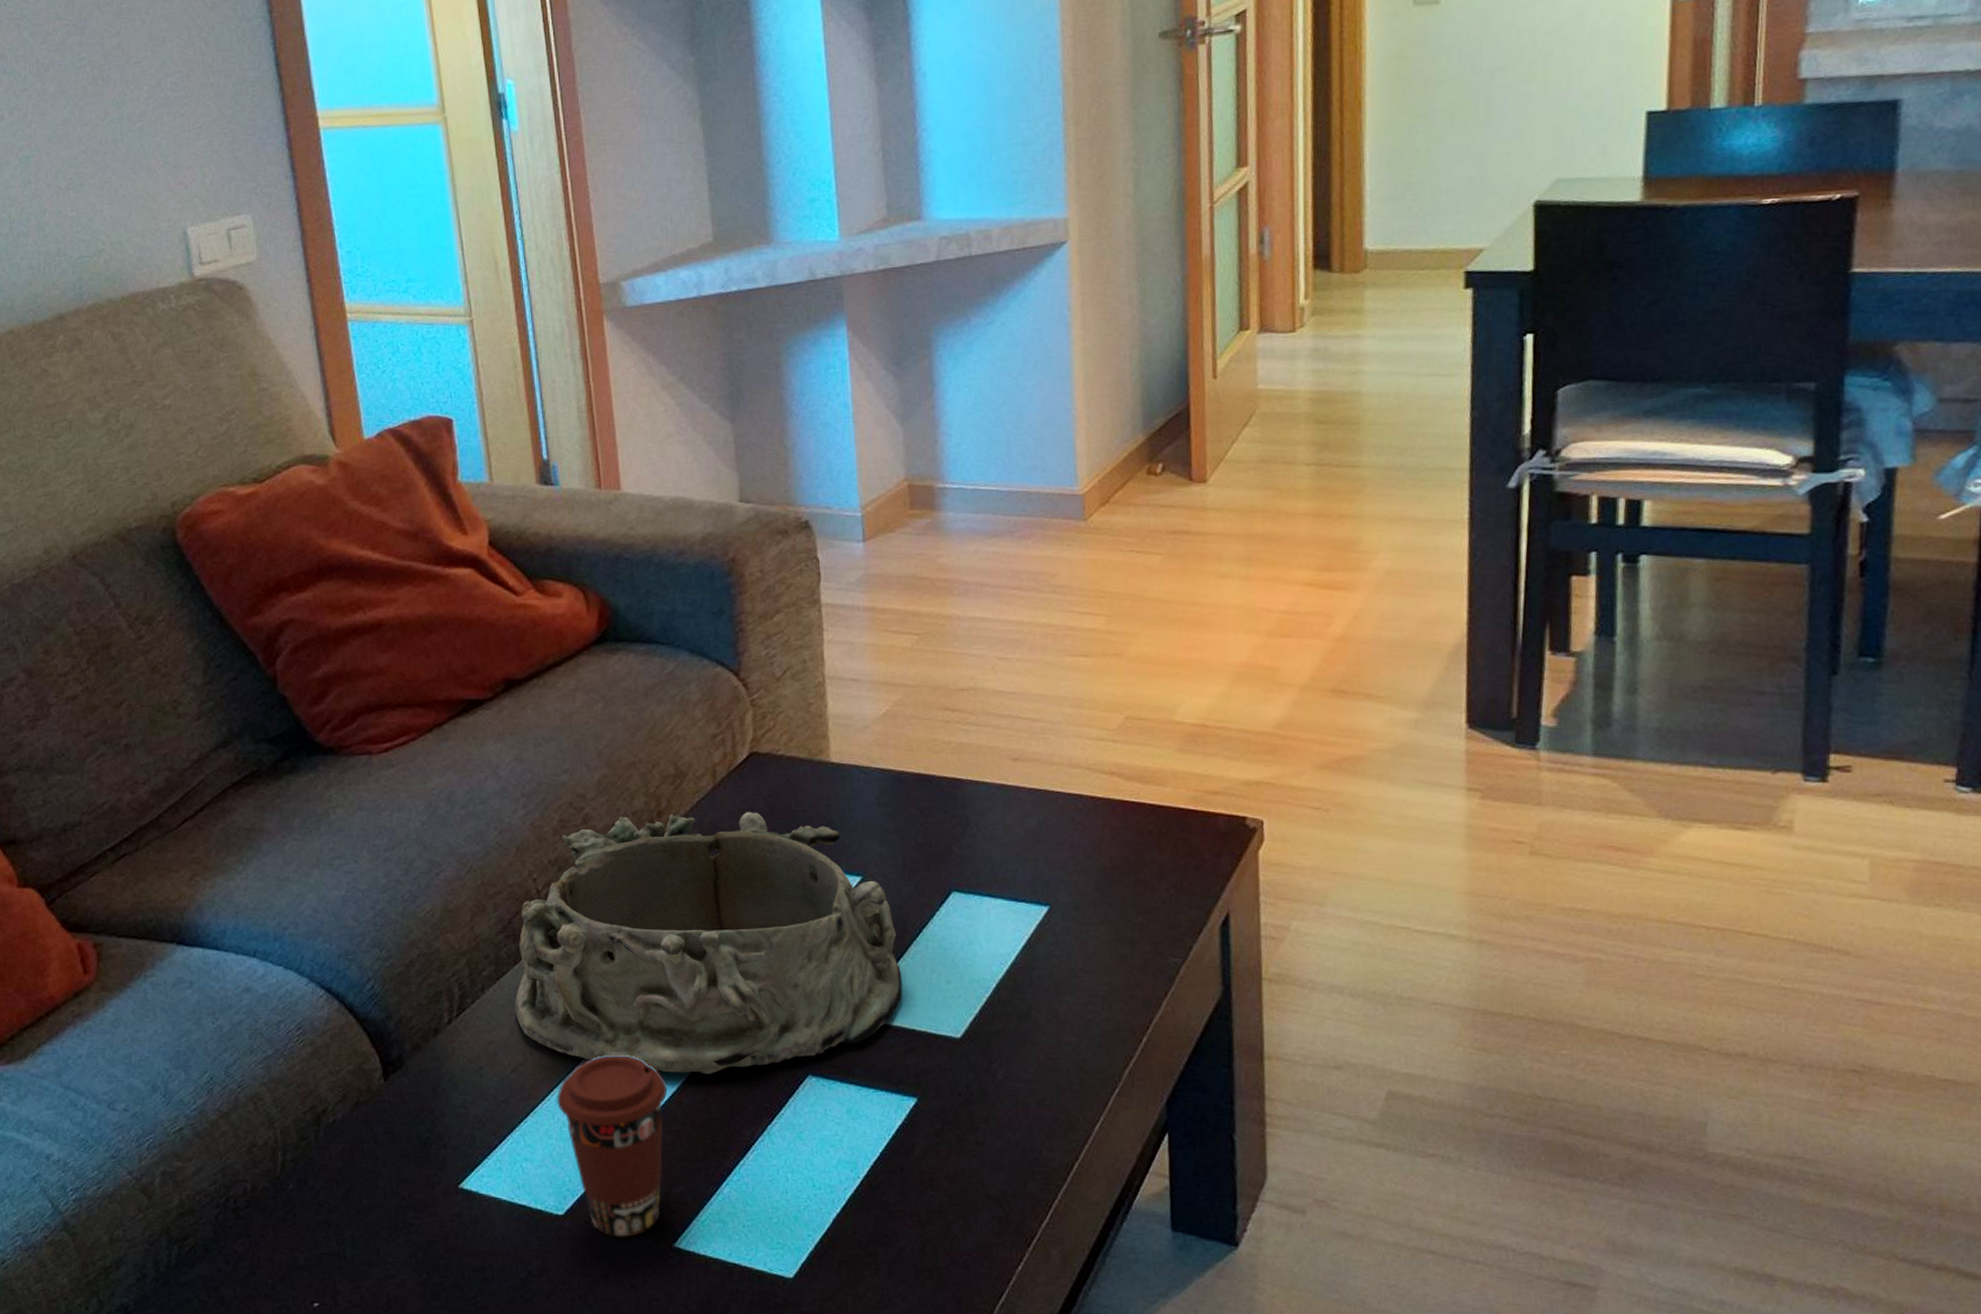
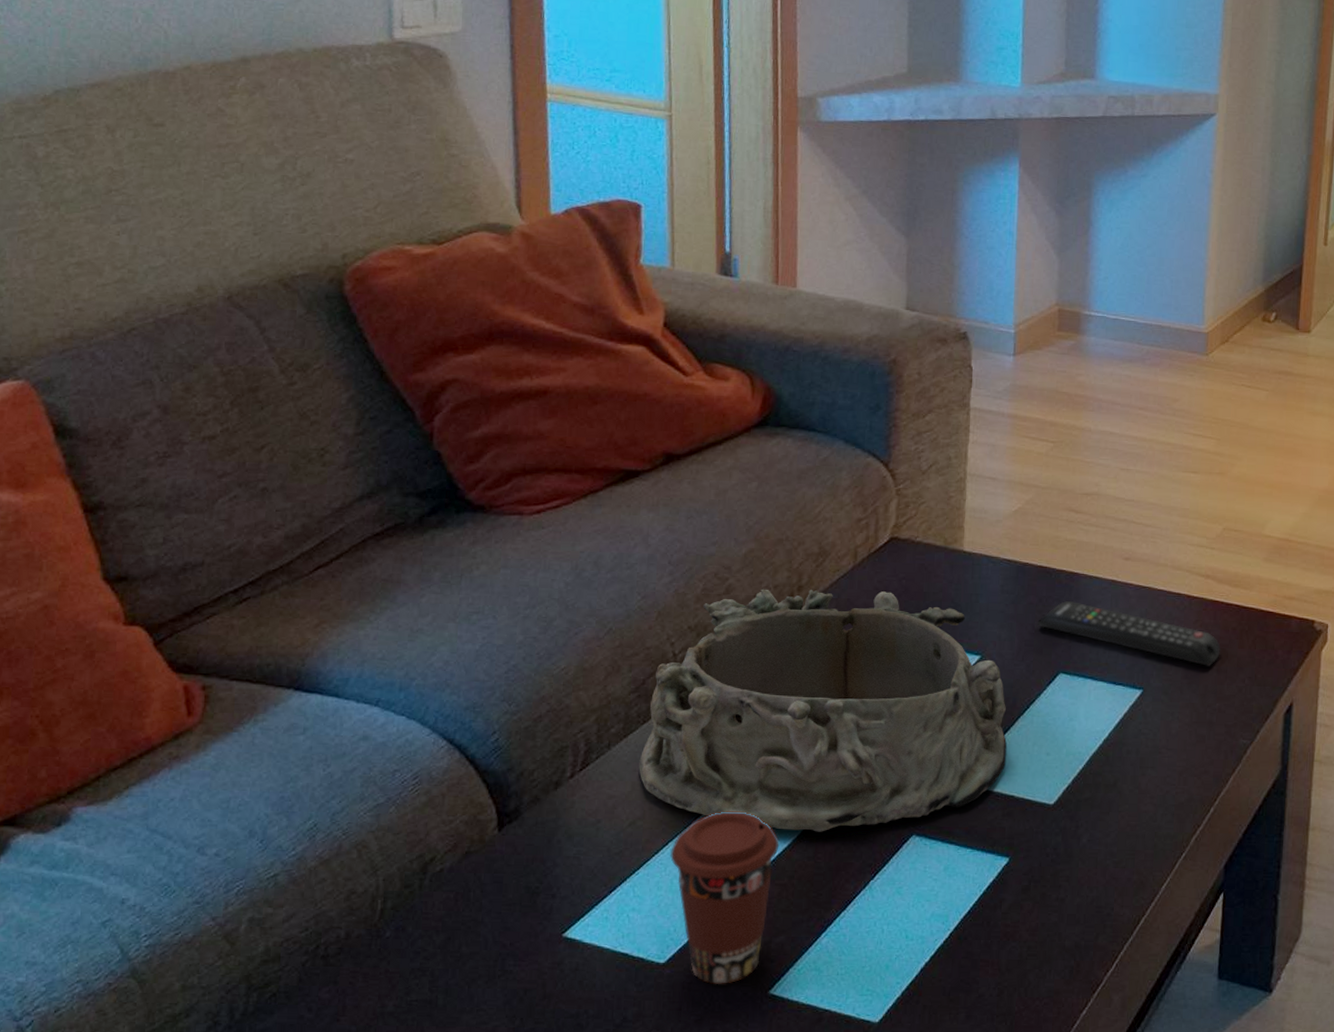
remote control: none [921,810,1136,876] -> present [1037,600,1221,666]

